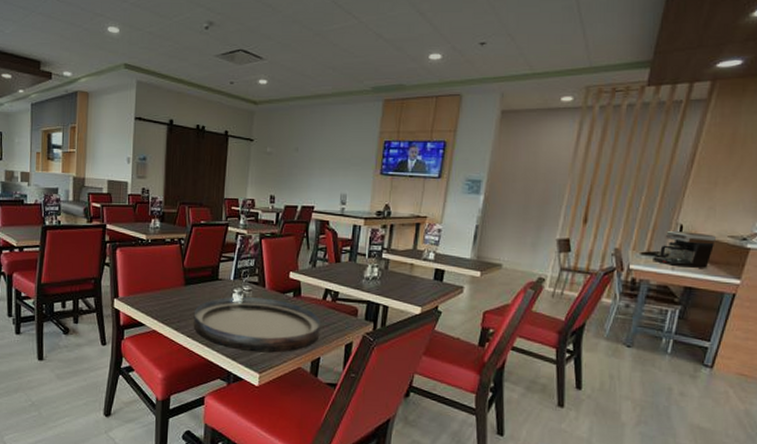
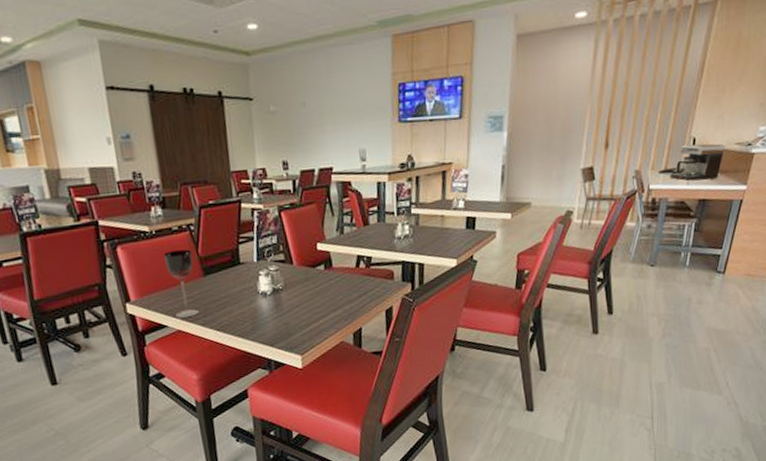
wineglass: none [153,259,179,320] -> present [163,249,200,318]
tray: present [193,297,320,353] -> none [219,275,358,335]

